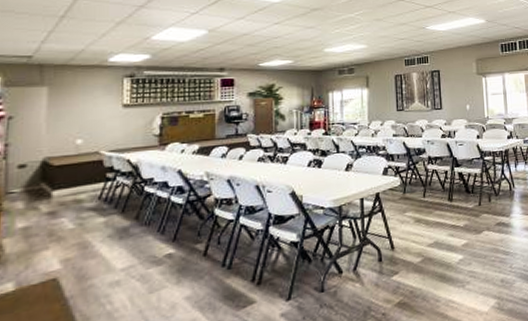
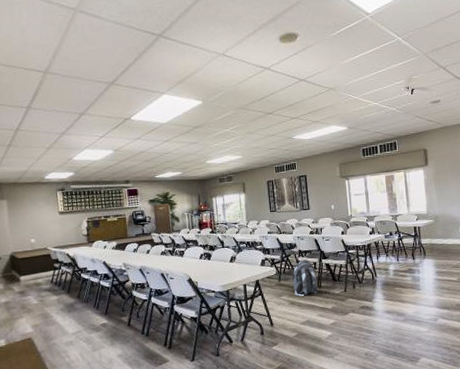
backpack: none [419,167,449,212] -> present [292,259,318,296]

